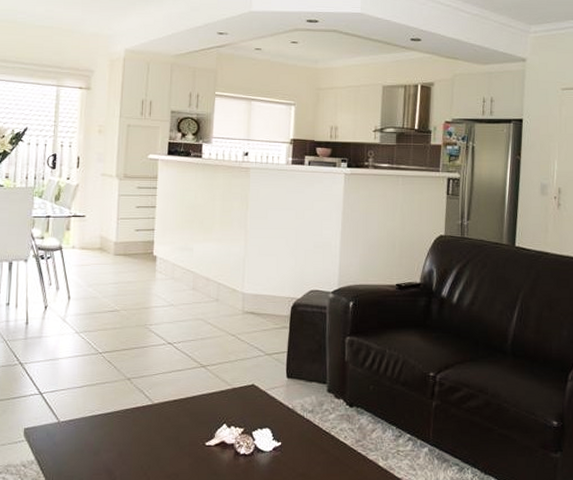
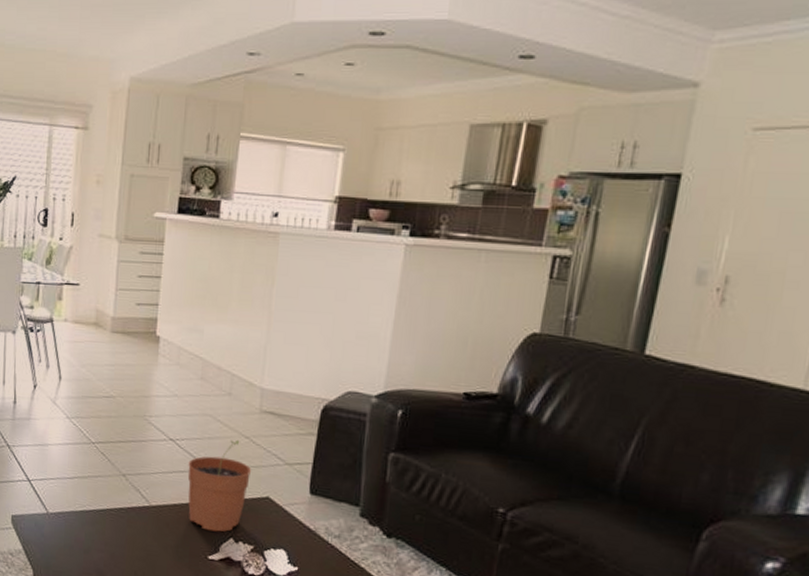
plant pot: none [185,338,239,420] -> present [187,439,252,532]

